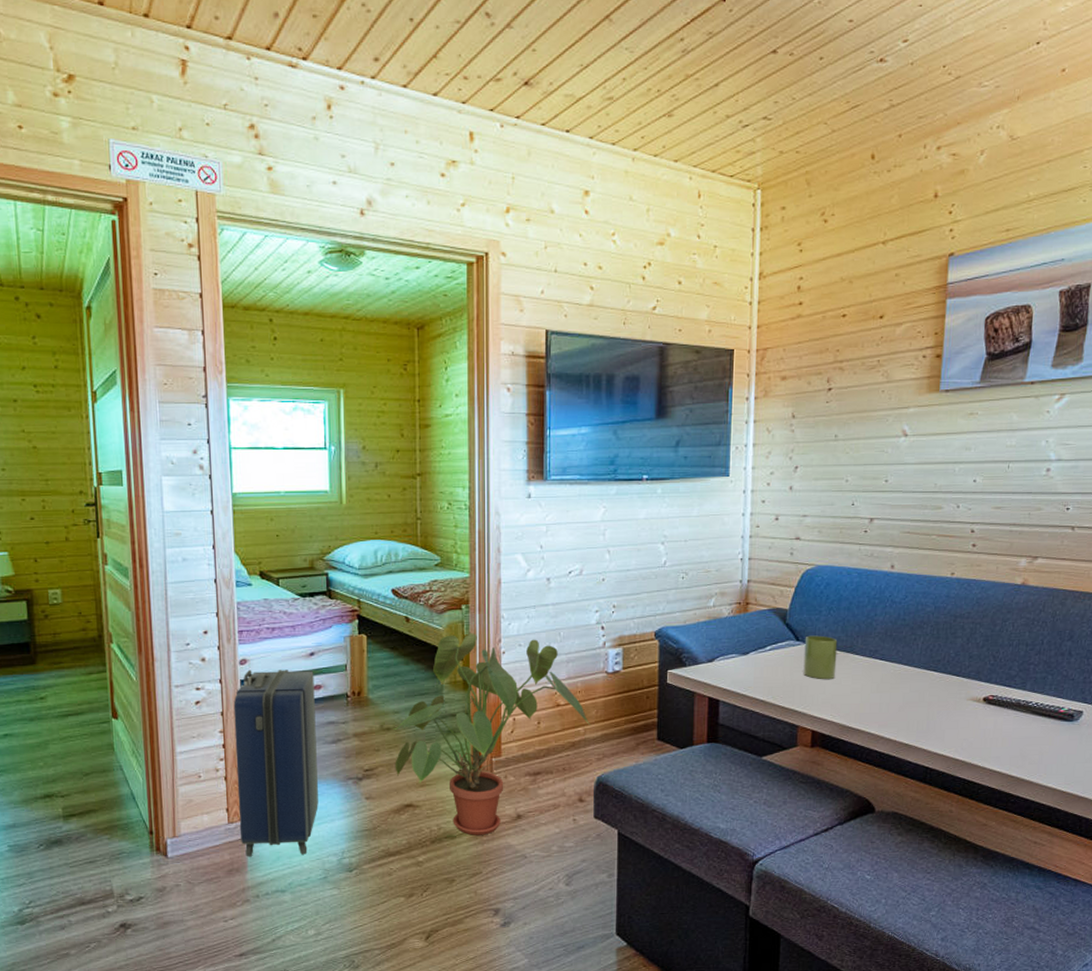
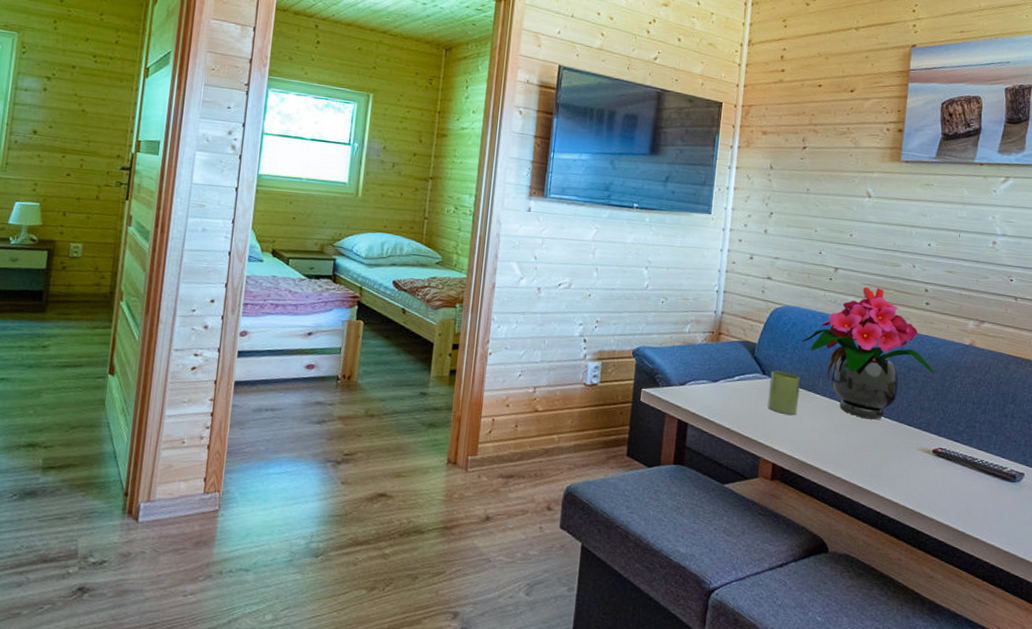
suitcase: present [233,669,318,856] -> none [213,341,309,534]
house plant: present [393,633,591,835] -> none [374,330,565,534]
potted flower: none [836,535,985,674] -> present [801,286,936,420]

